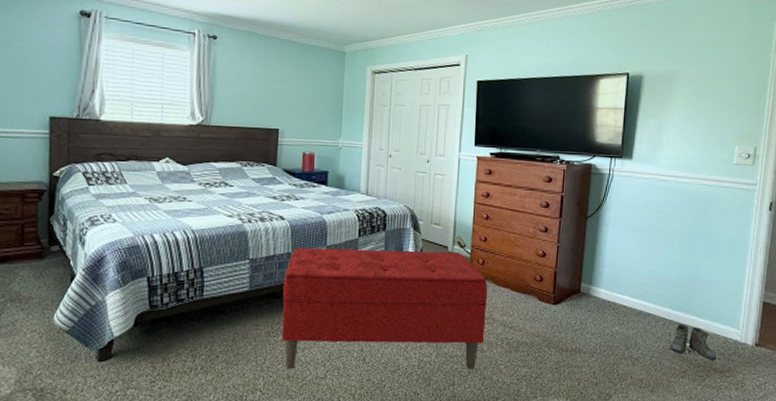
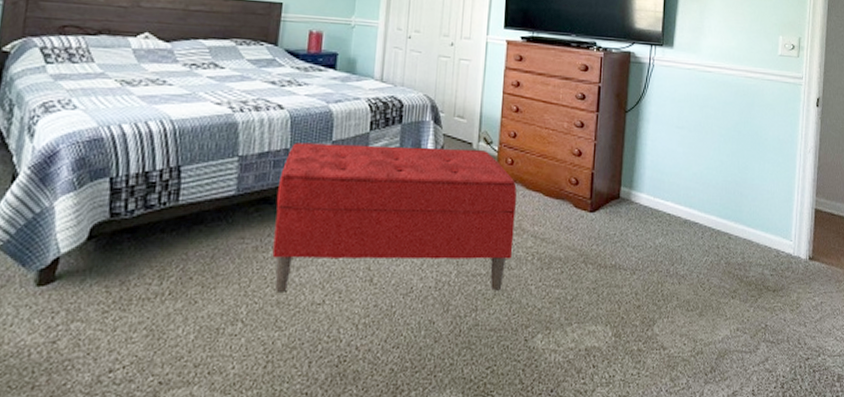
boots: present [669,324,717,360] -> none [717,234,769,277]

